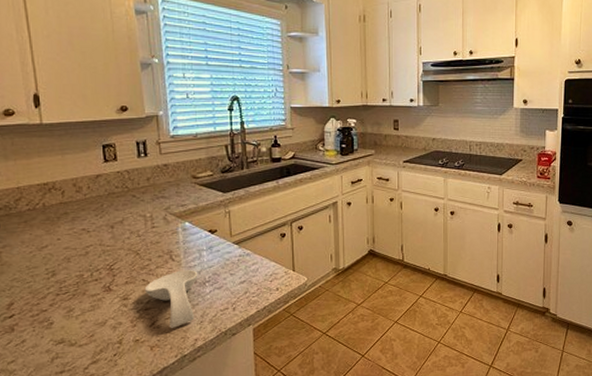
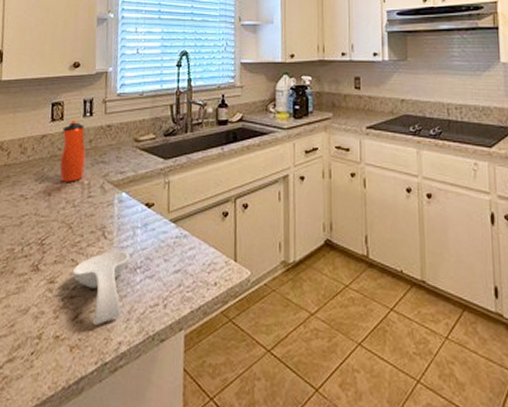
water bottle: none [118,160,146,216] -> present [59,119,86,182]

